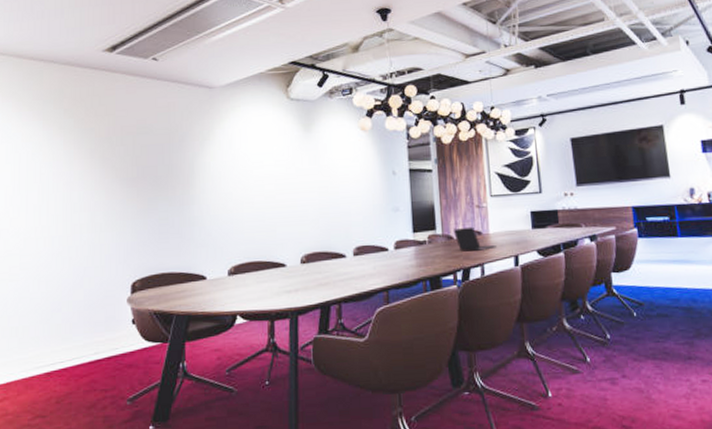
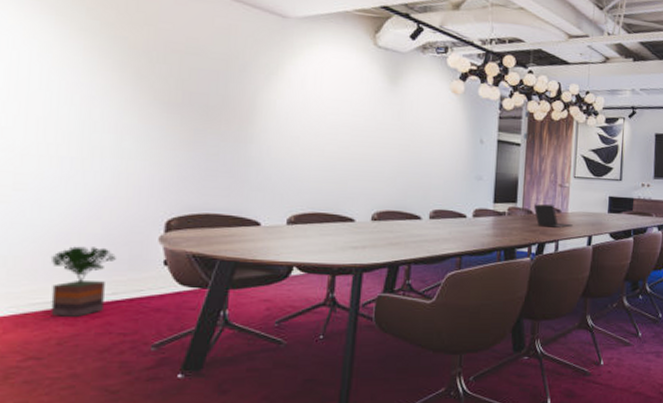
potted tree: none [48,312,95,378] -> present [50,246,116,317]

